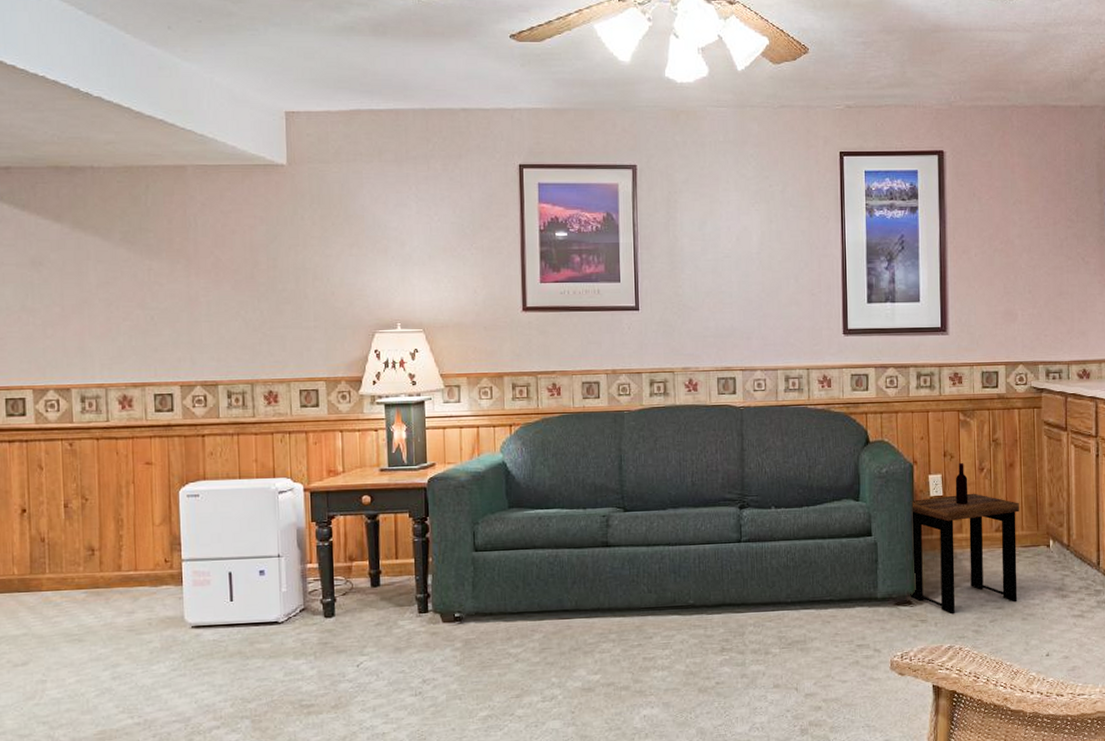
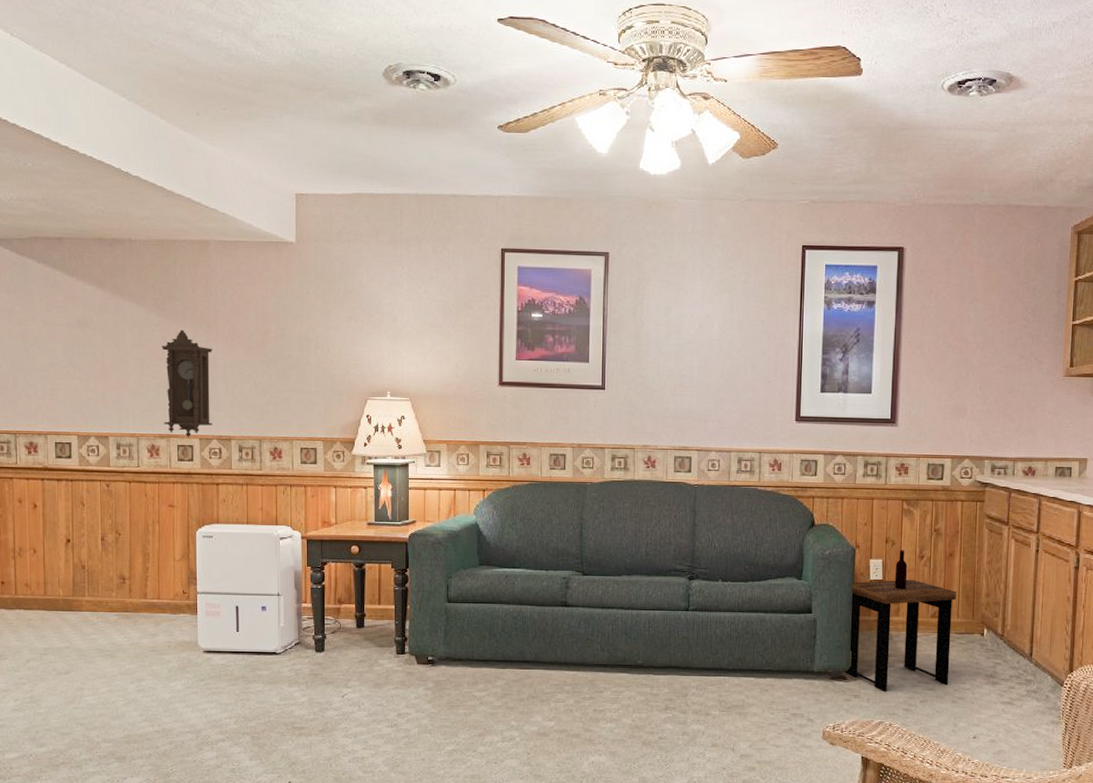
pendulum clock: none [132,265,195,386] -> present [161,330,213,438]

